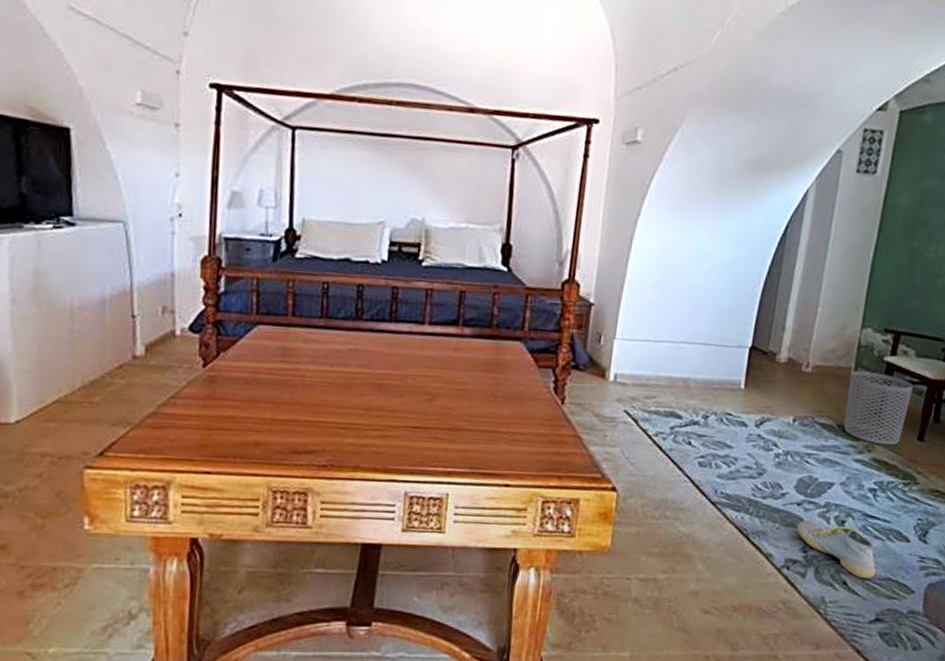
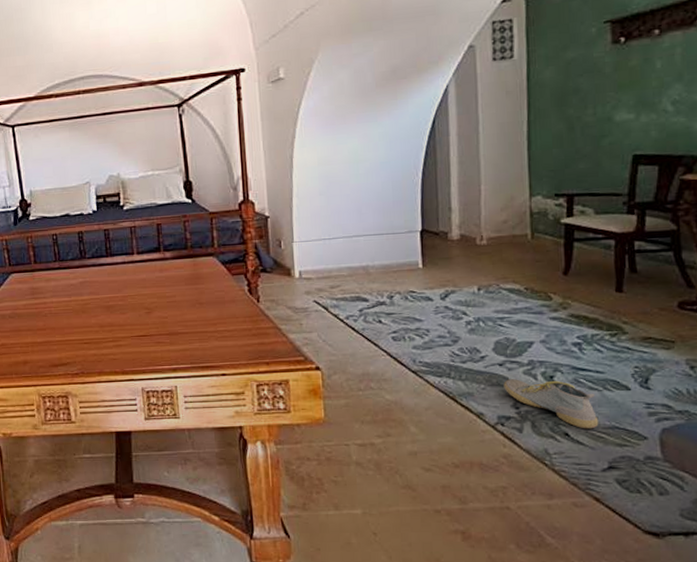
waste bin: present [843,370,913,446] -> none [528,235,599,301]

